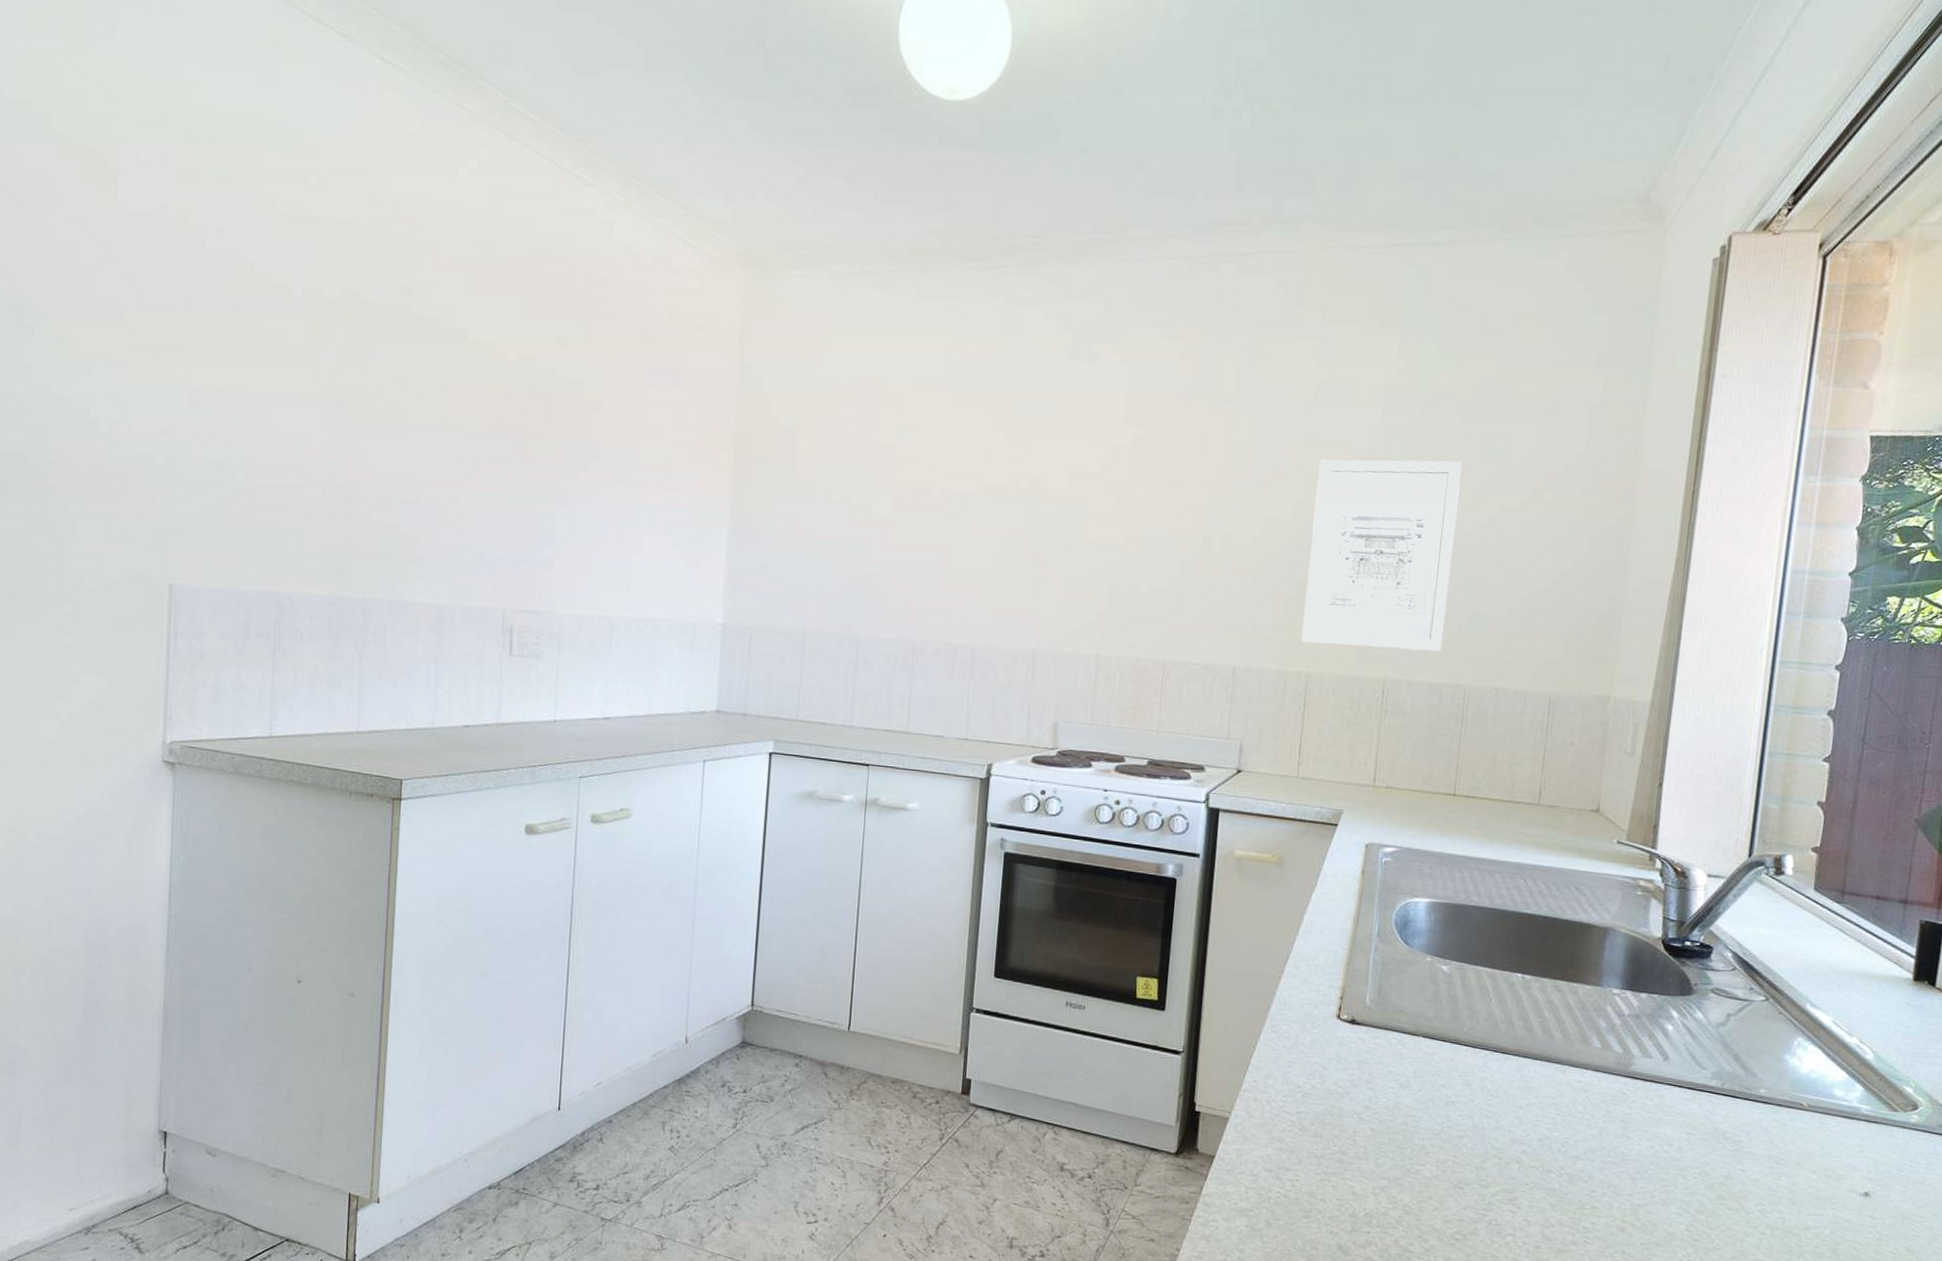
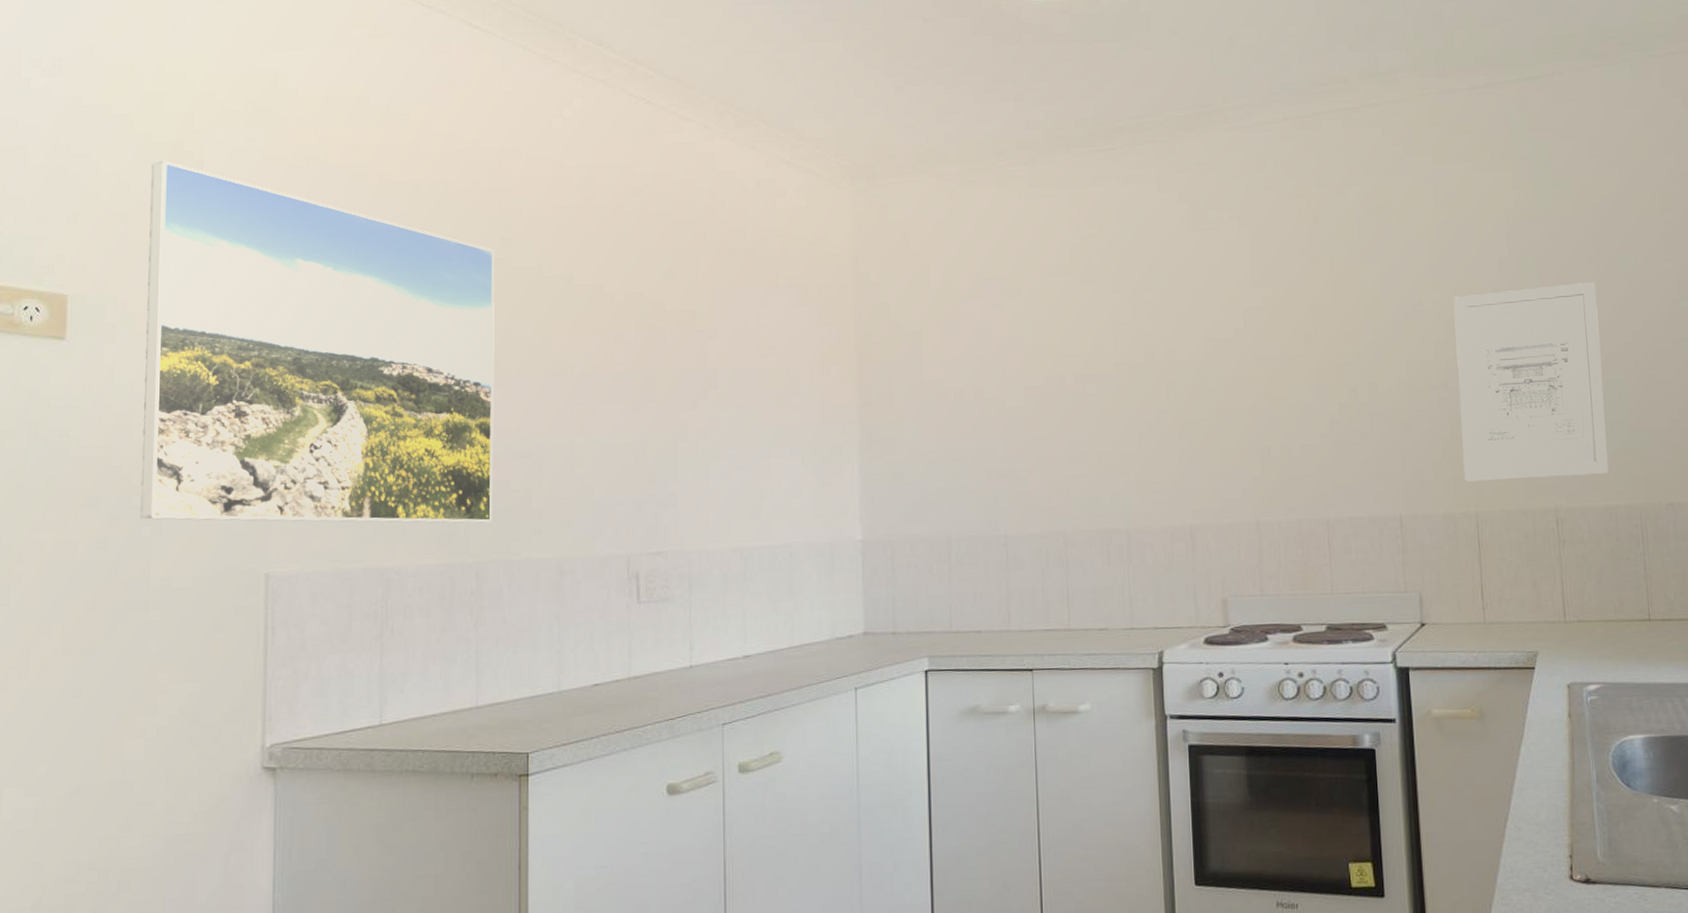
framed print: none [55,165,395,563] -> present [140,160,495,524]

